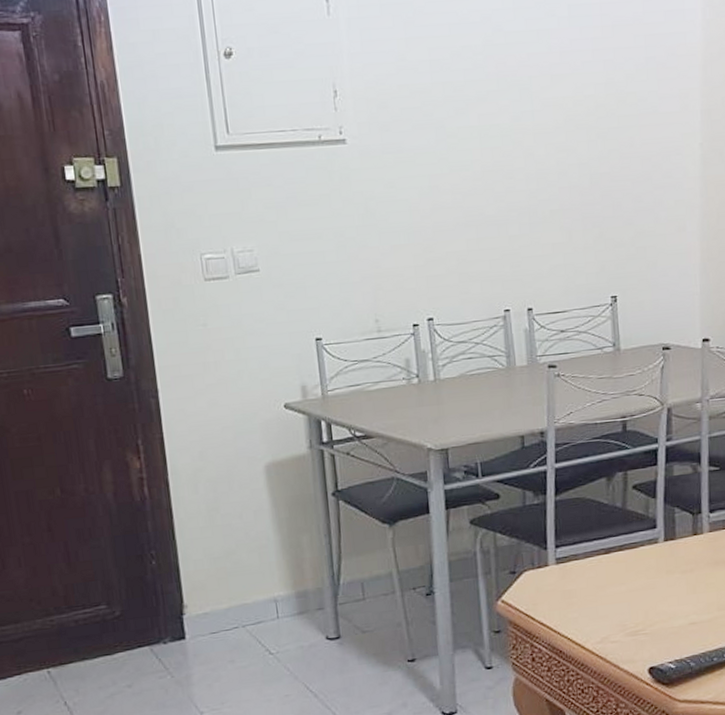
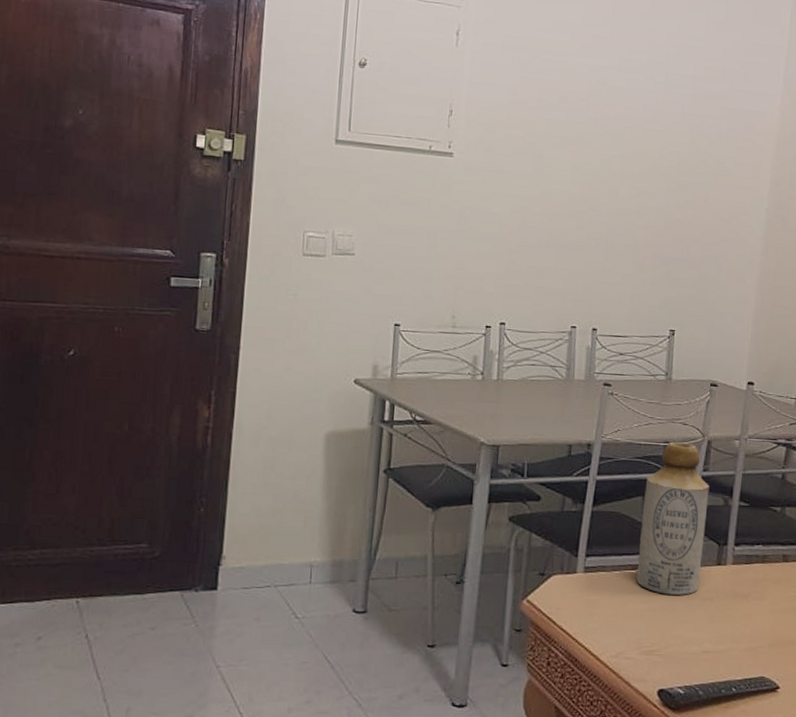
bottle: none [607,414,678,573] -> present [636,441,709,595]

